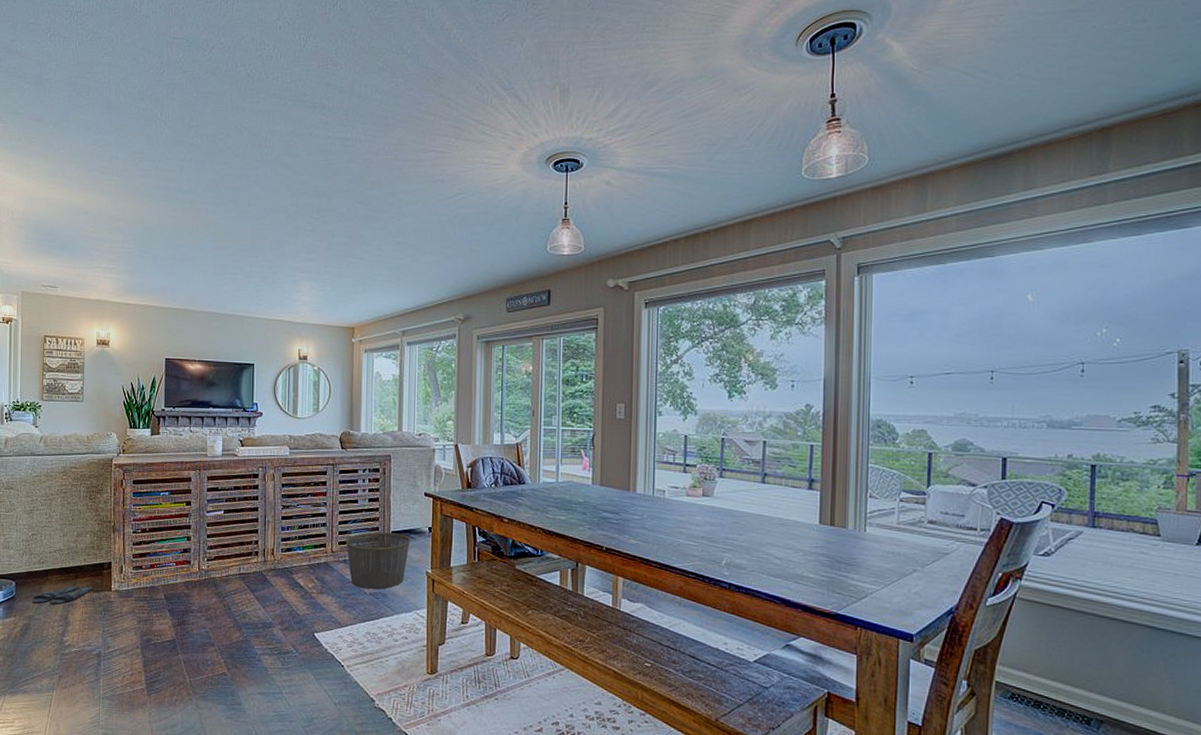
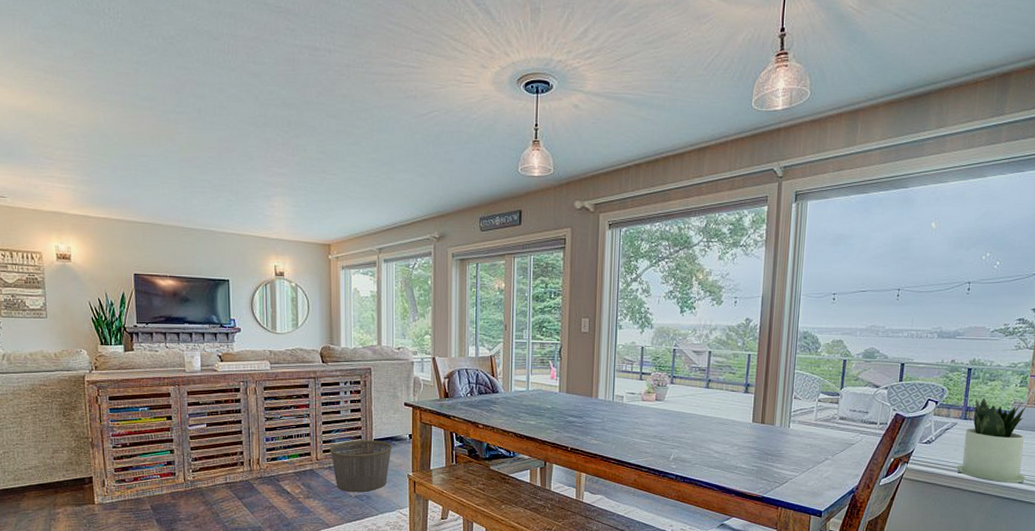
slippers: present [32,585,94,605] -> none [10,500,76,520]
planter: none [1087,501,1186,611] -> present [956,397,1027,483]

